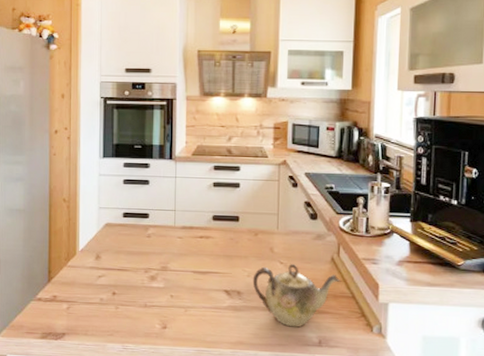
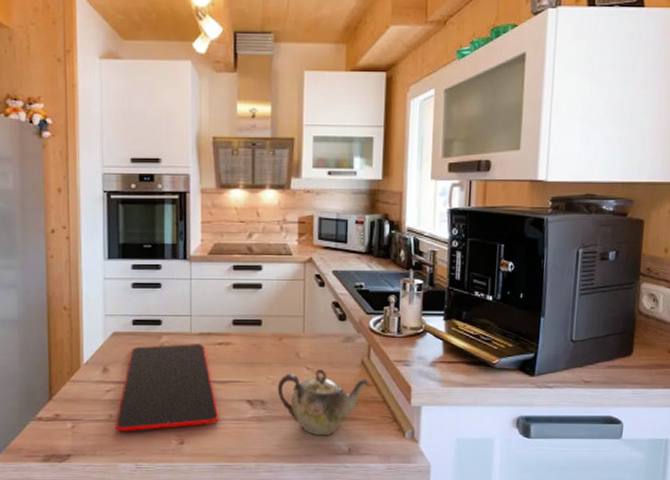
cutting board: none [105,236,199,315] -> present [115,344,219,432]

